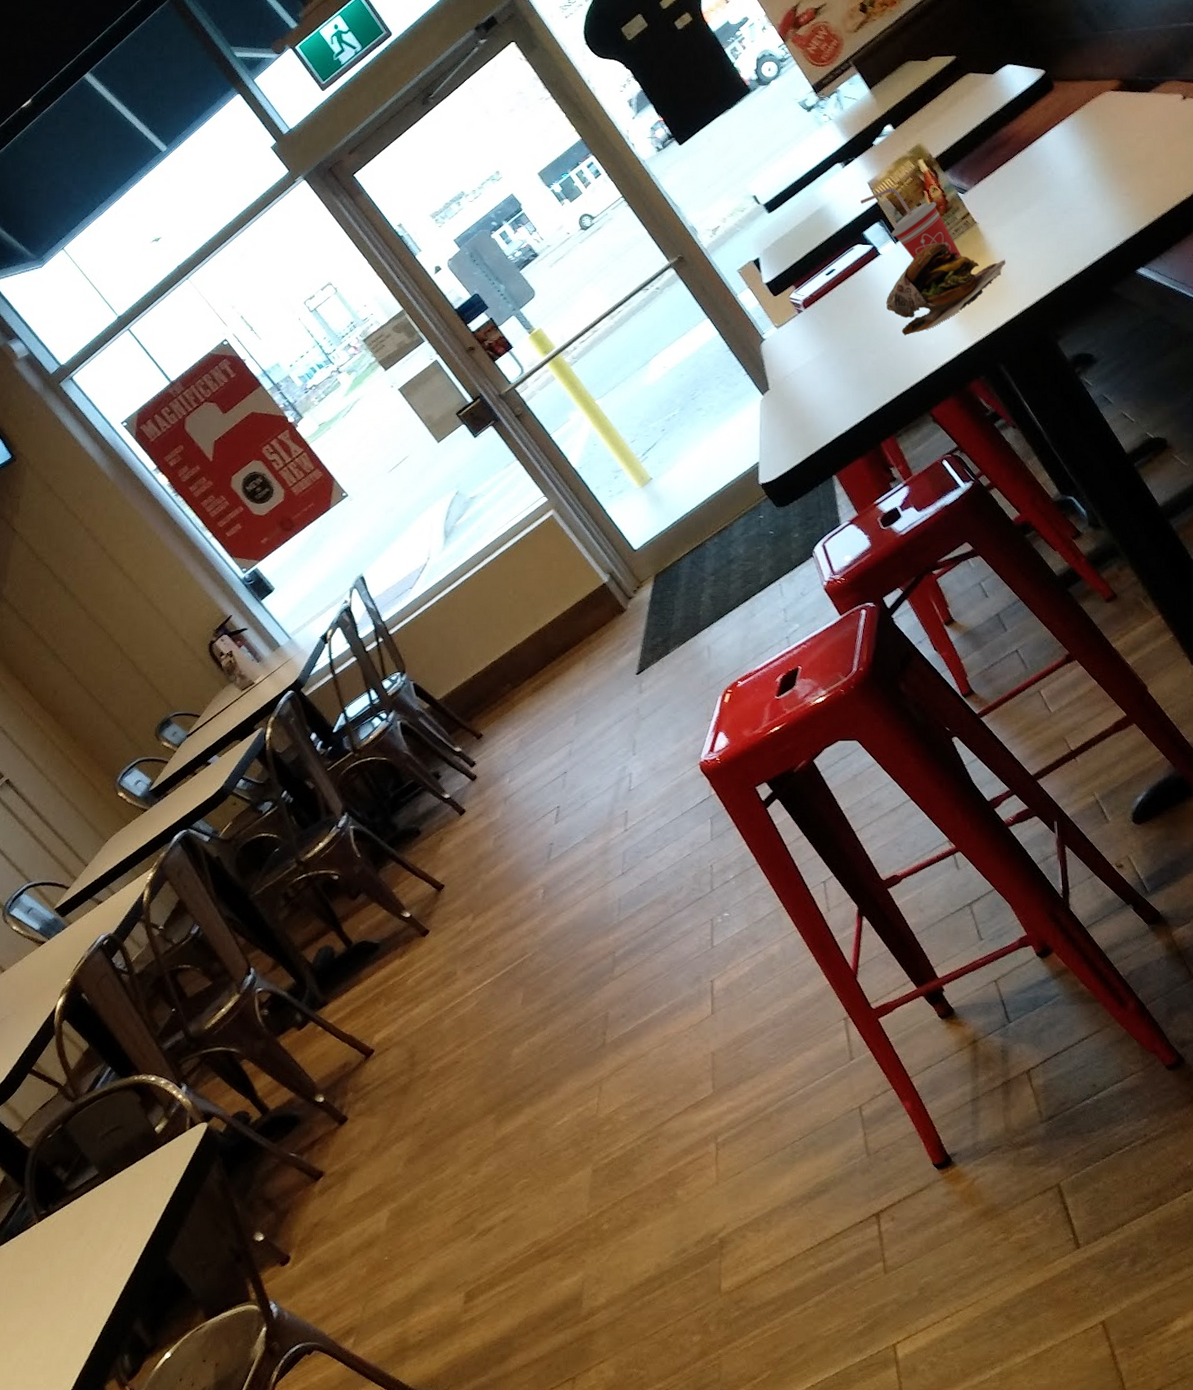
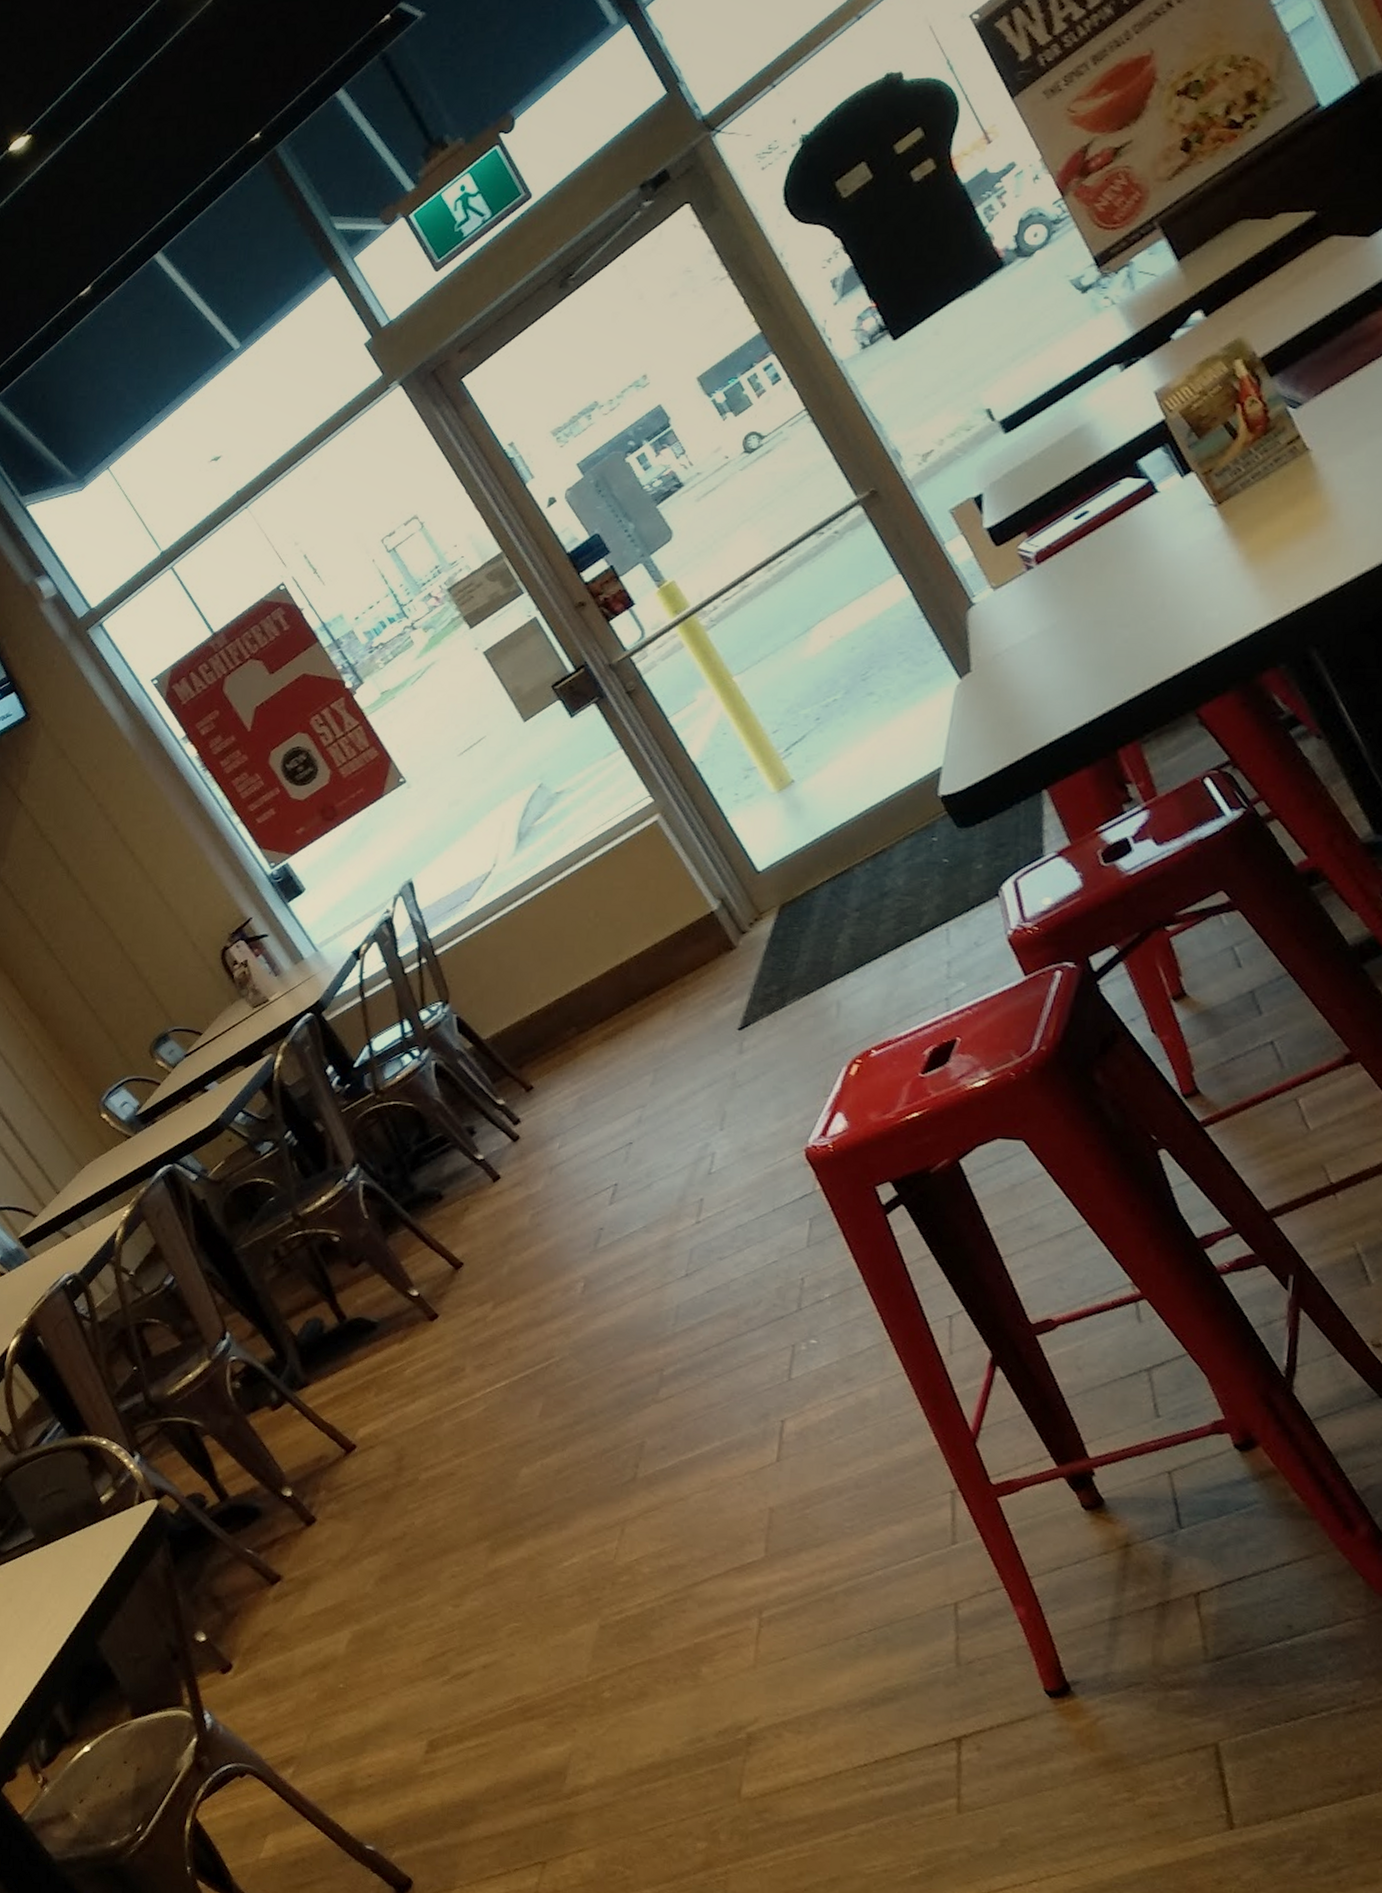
beverage cup: present [861,187,961,259] -> none [1140,399,1279,500]
burger: present [886,243,1006,335] -> none [1155,477,1345,605]

